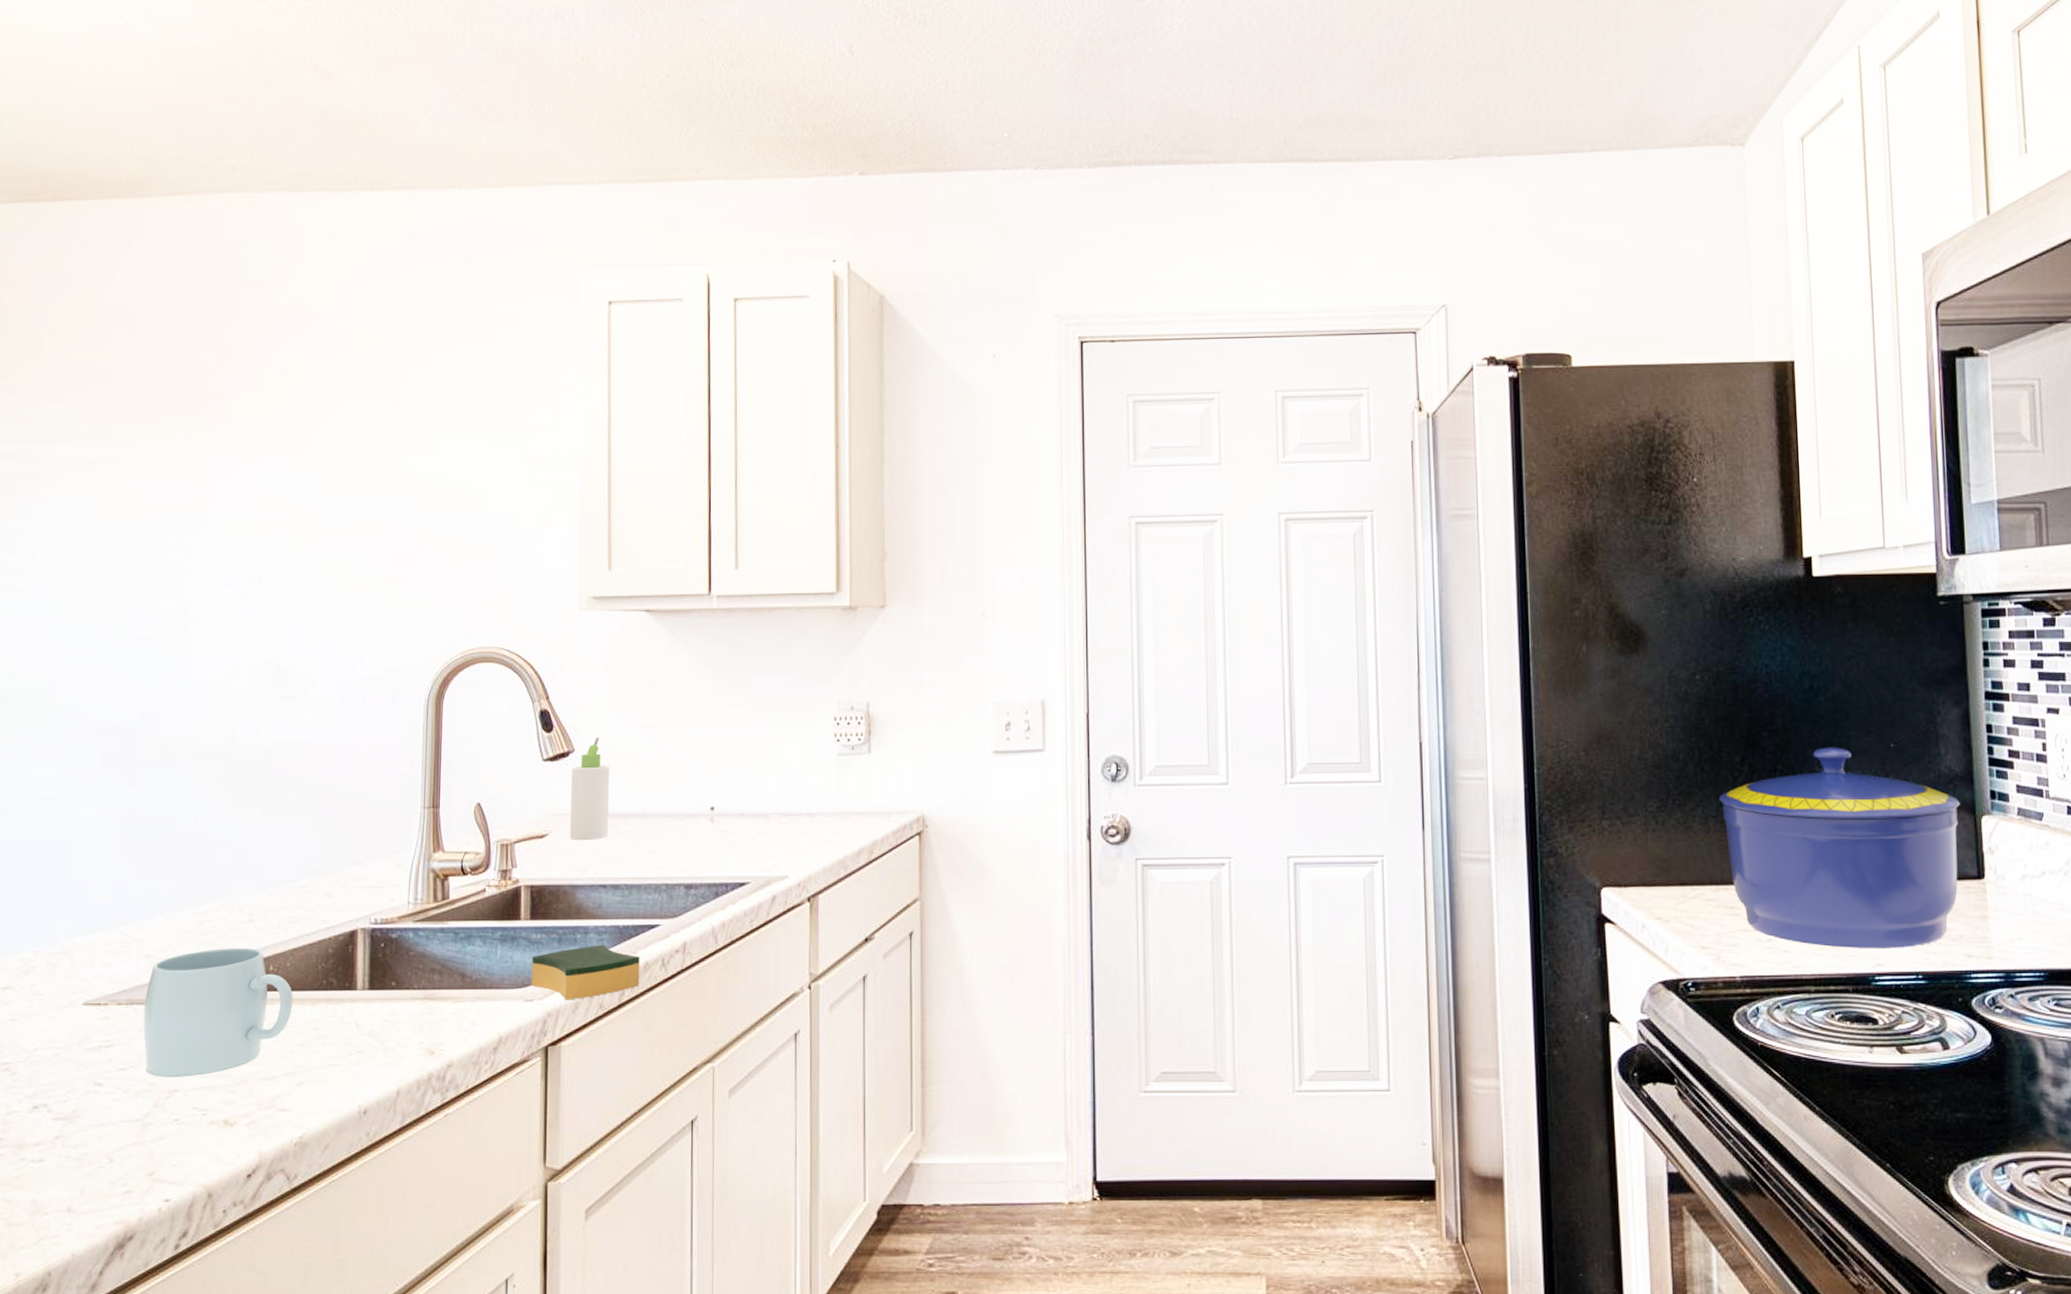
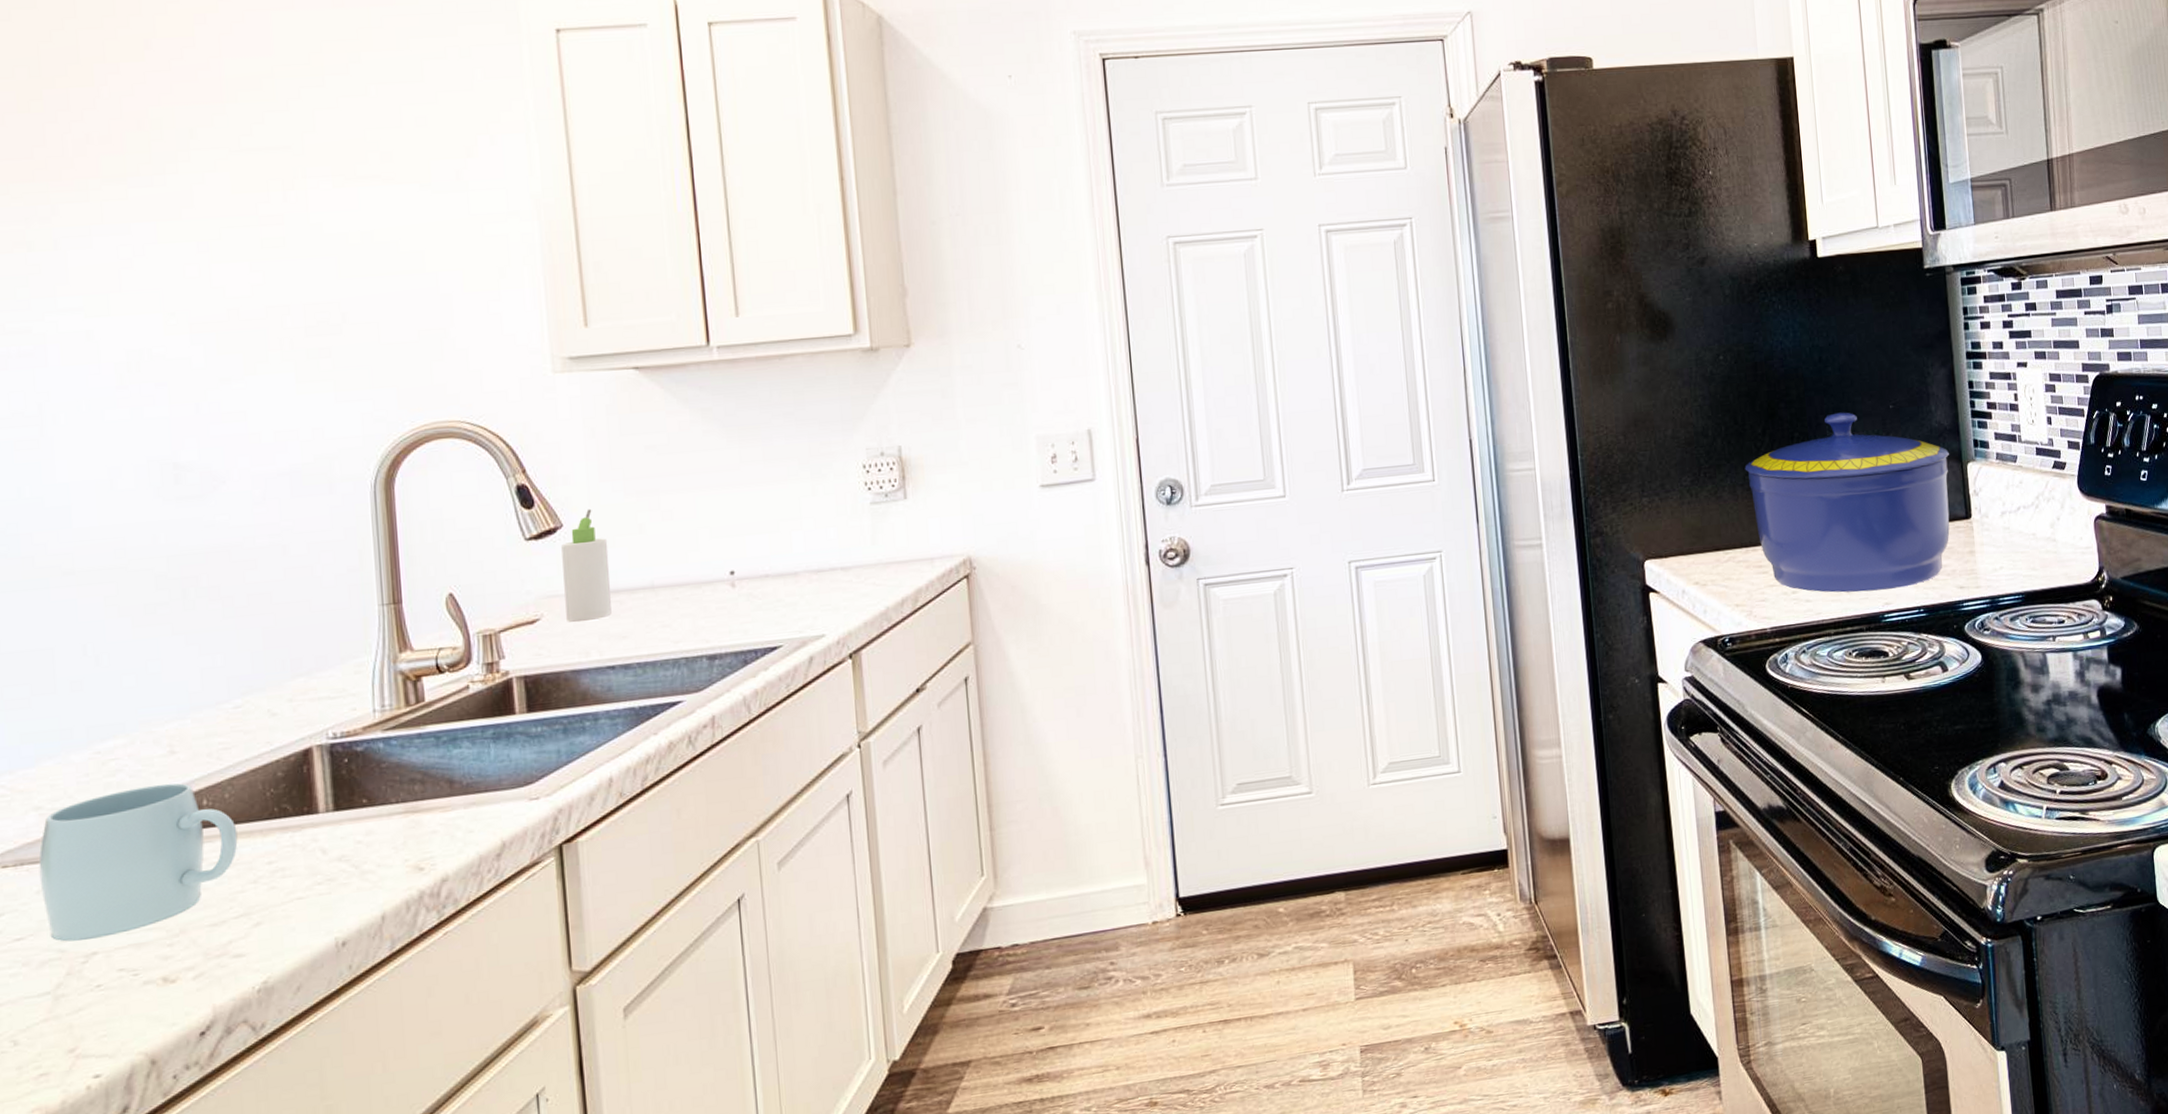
sponge: present [532,944,640,1001] -> none [534,729,665,794]

